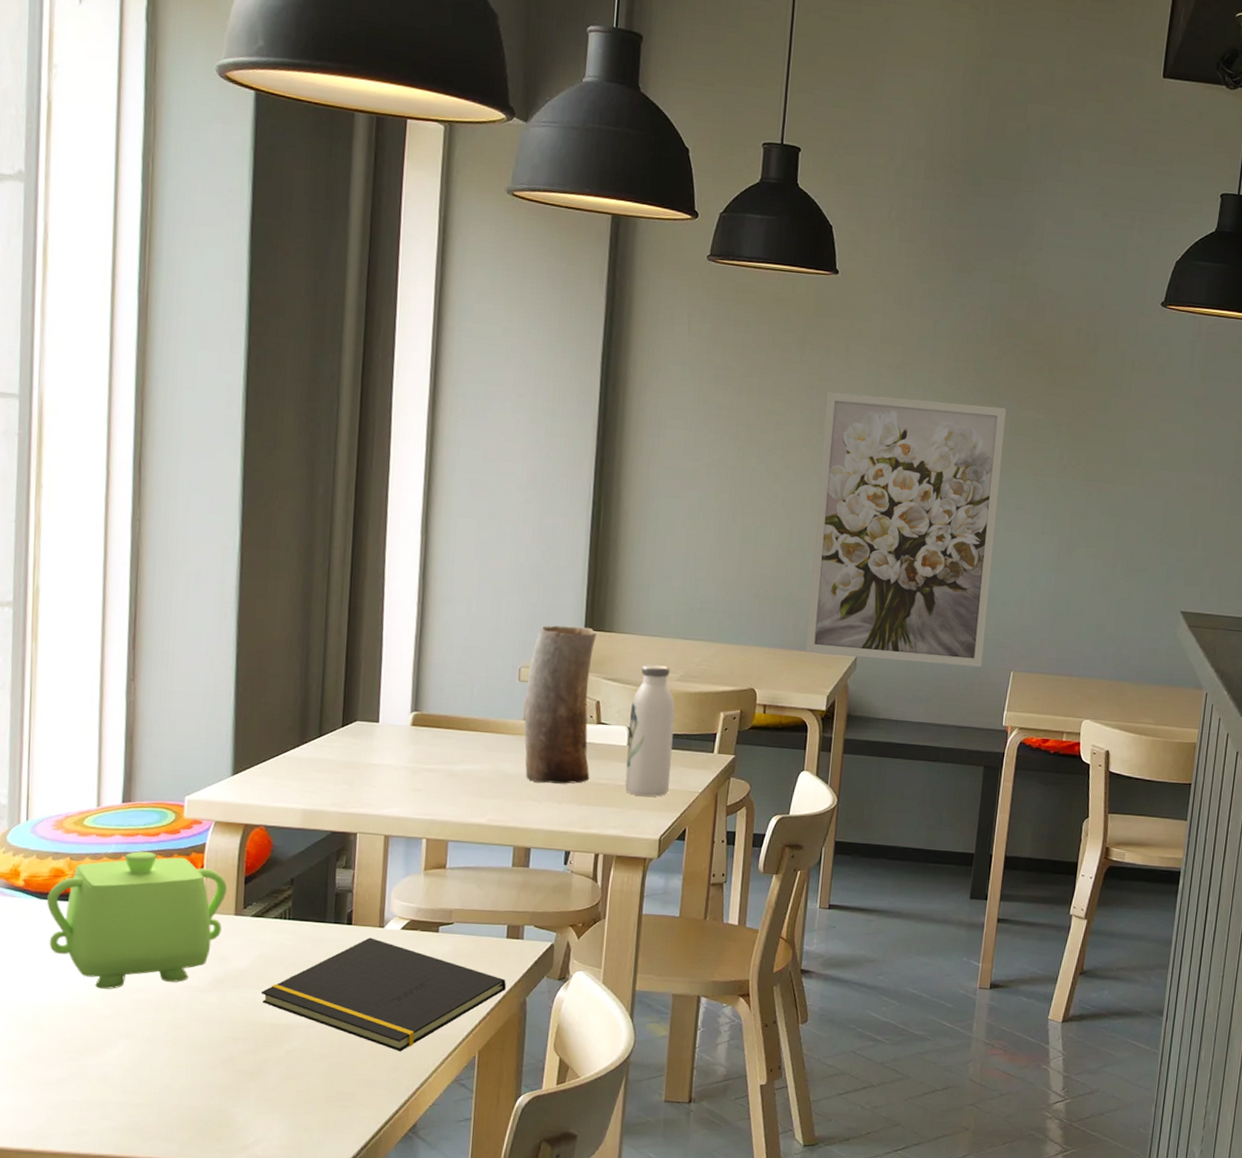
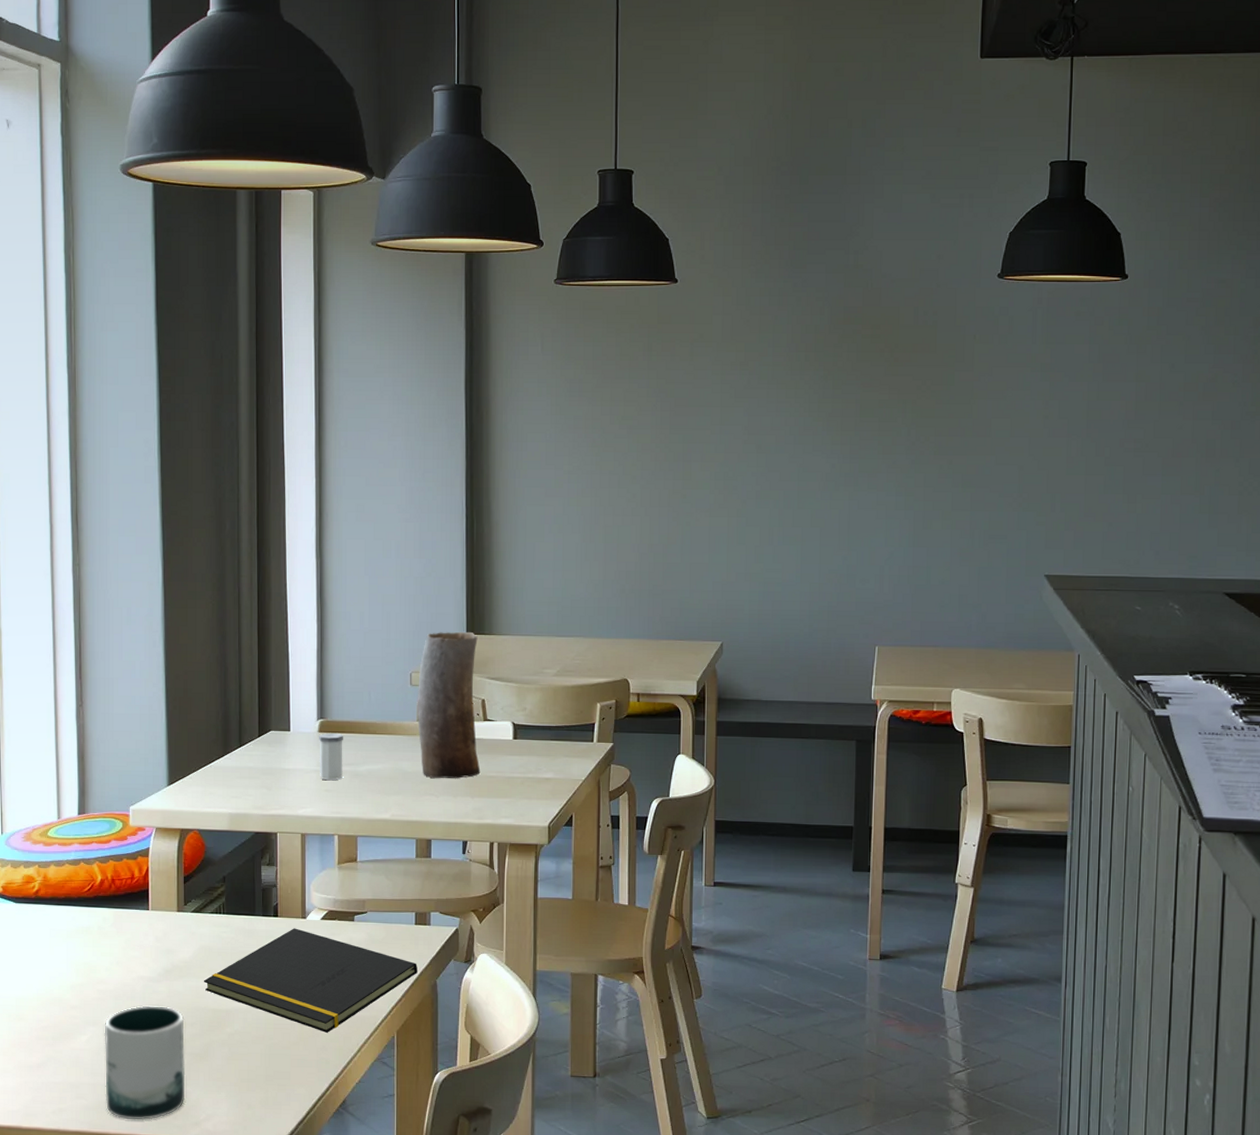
teapot: present [47,851,228,989] -> none [22,858,170,982]
mug: none [137,1017,236,1144] -> present [104,1005,186,1120]
salt shaker: none [410,727,439,779] -> present [319,733,343,781]
water bottle: present [625,664,675,797] -> none [513,662,555,786]
wall art: present [805,391,1007,667] -> none [672,392,851,644]

